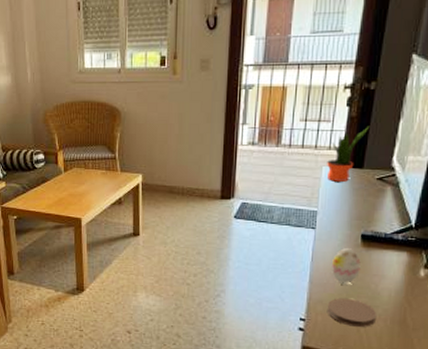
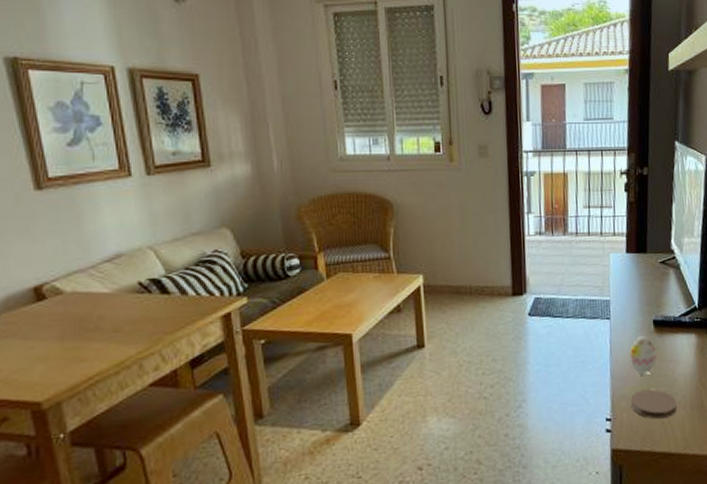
potted plant: present [327,126,370,182] -> none [613,210,648,268]

